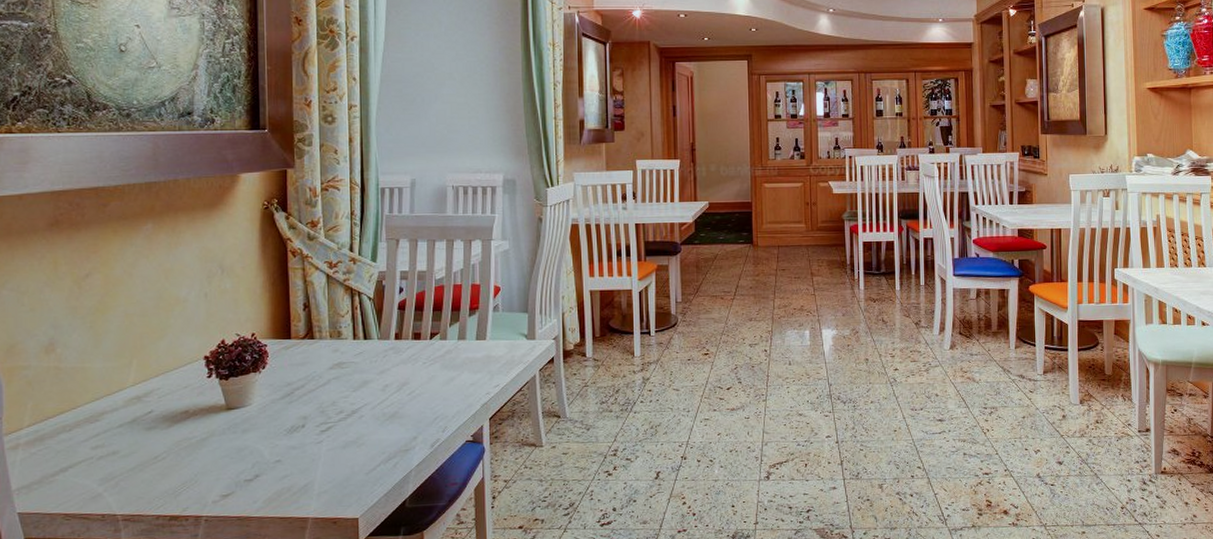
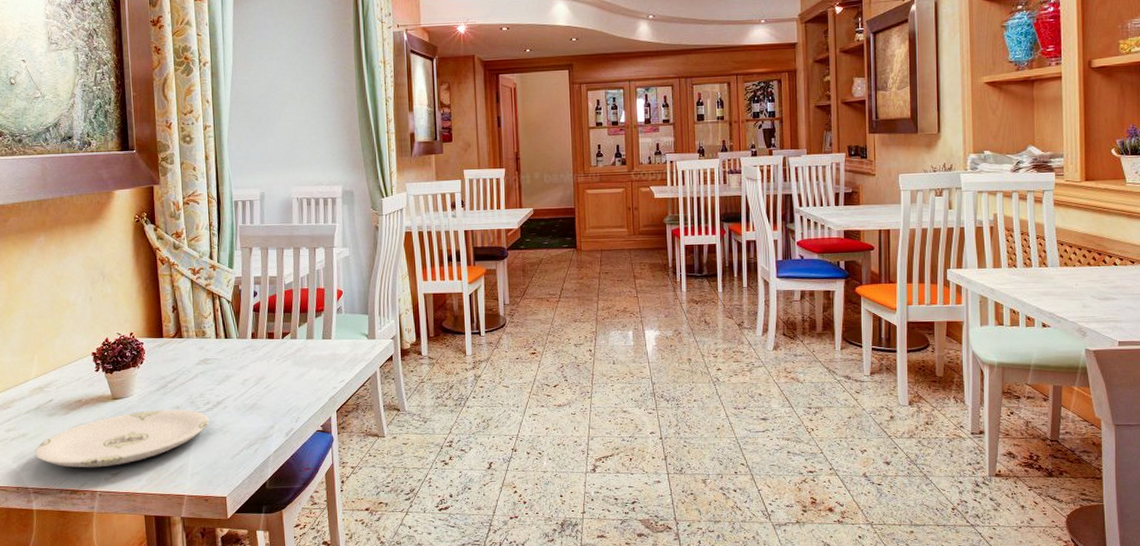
plate: none [126,419,342,490] -> present [34,409,210,468]

